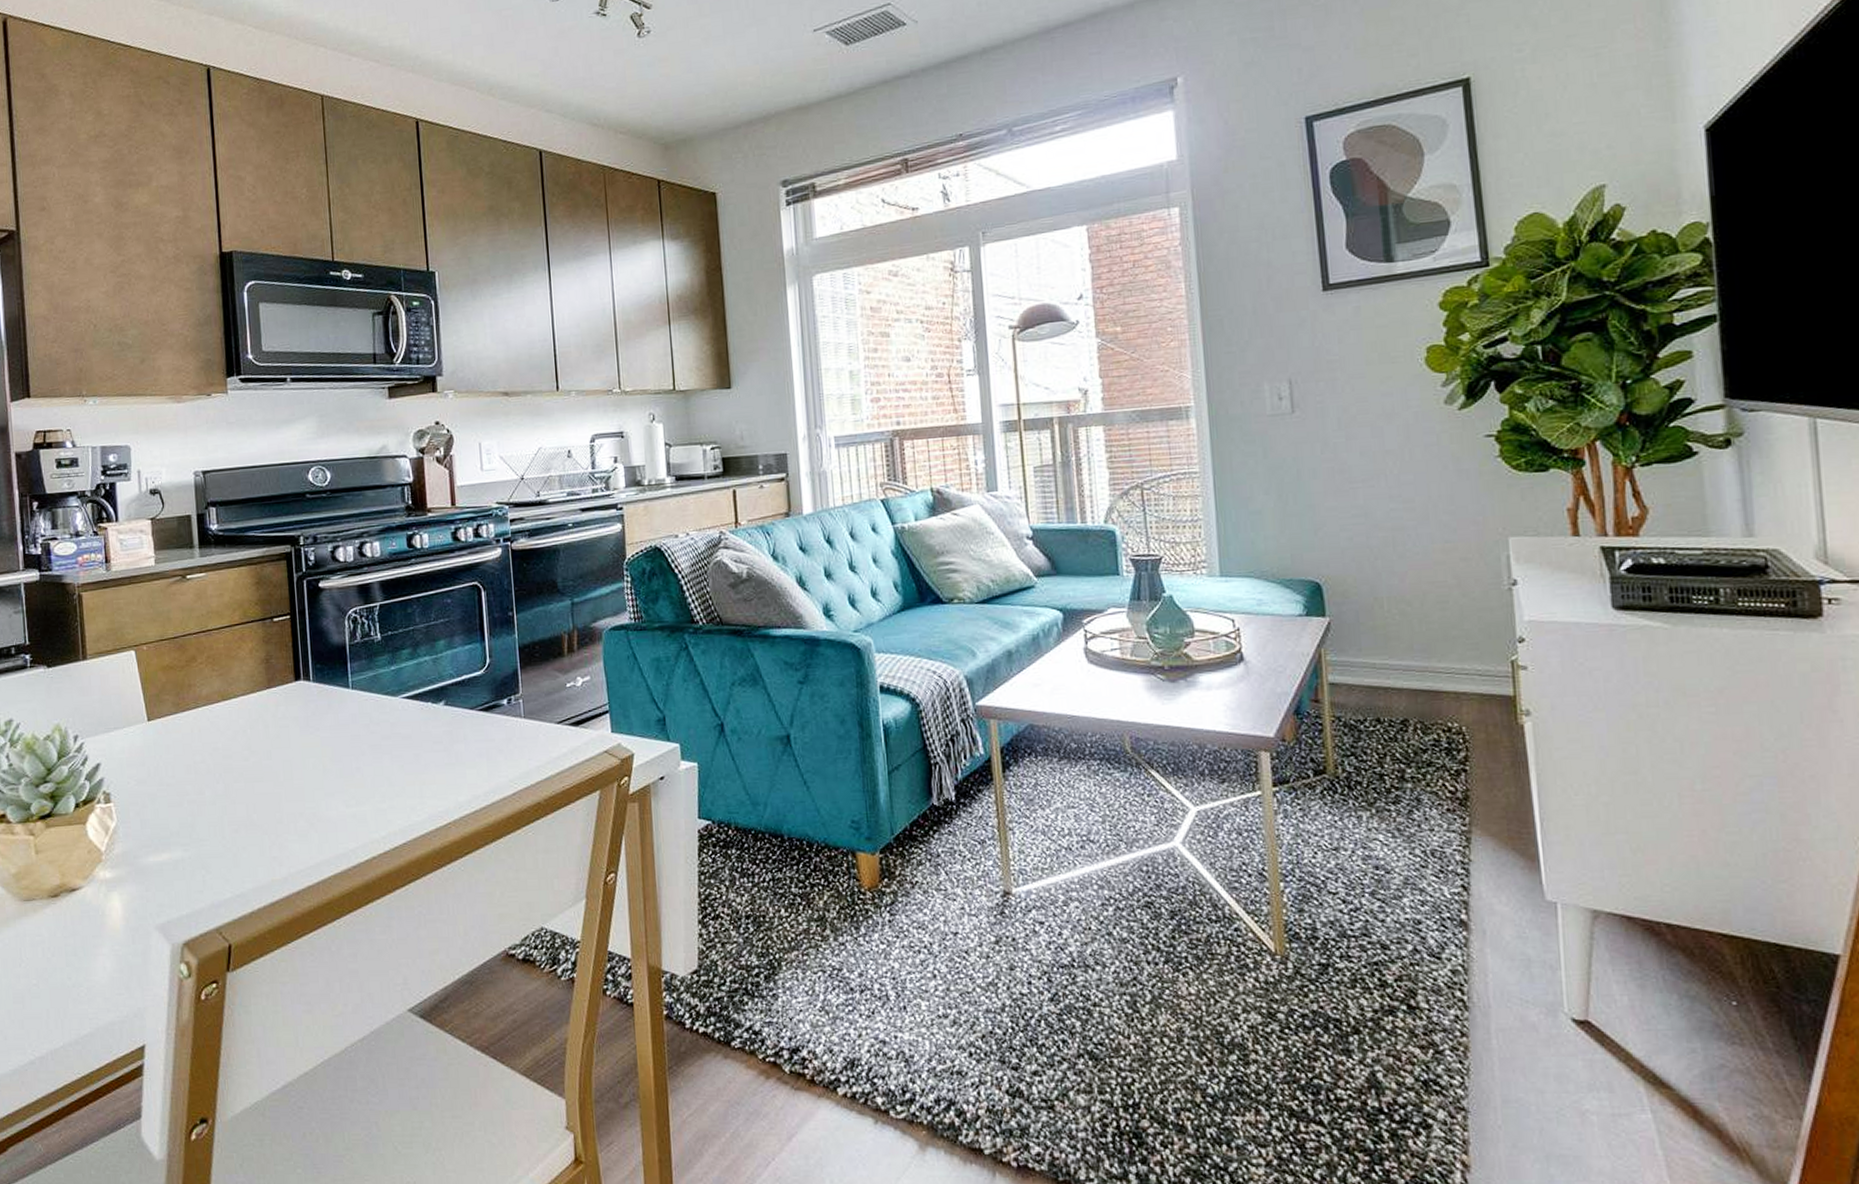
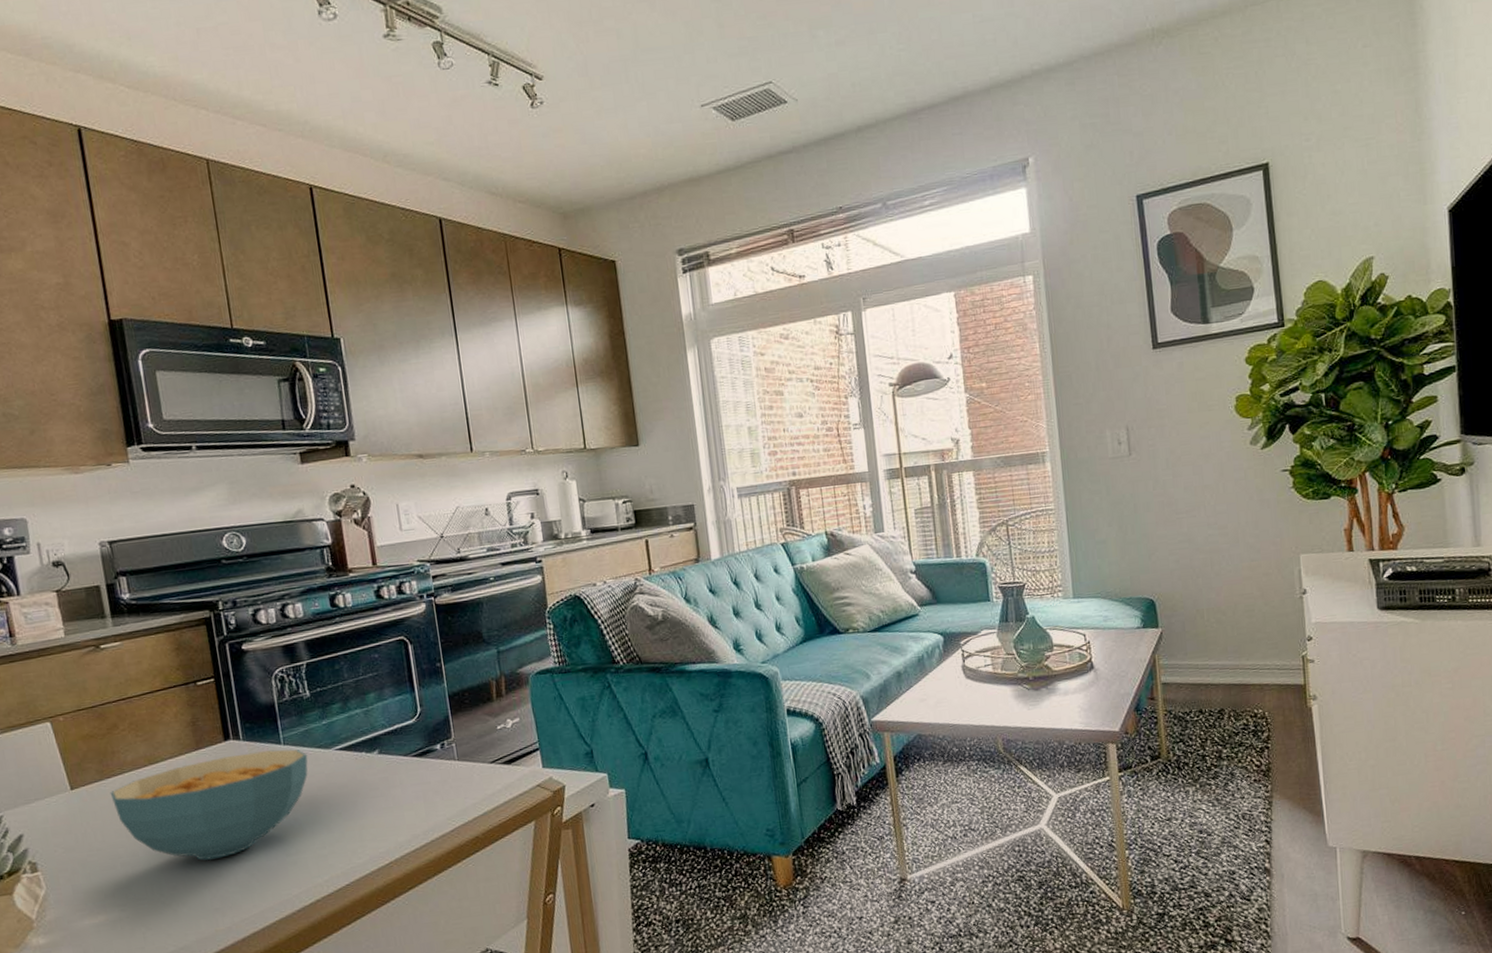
cereal bowl: none [183,693,375,805] -> present [110,749,308,860]

